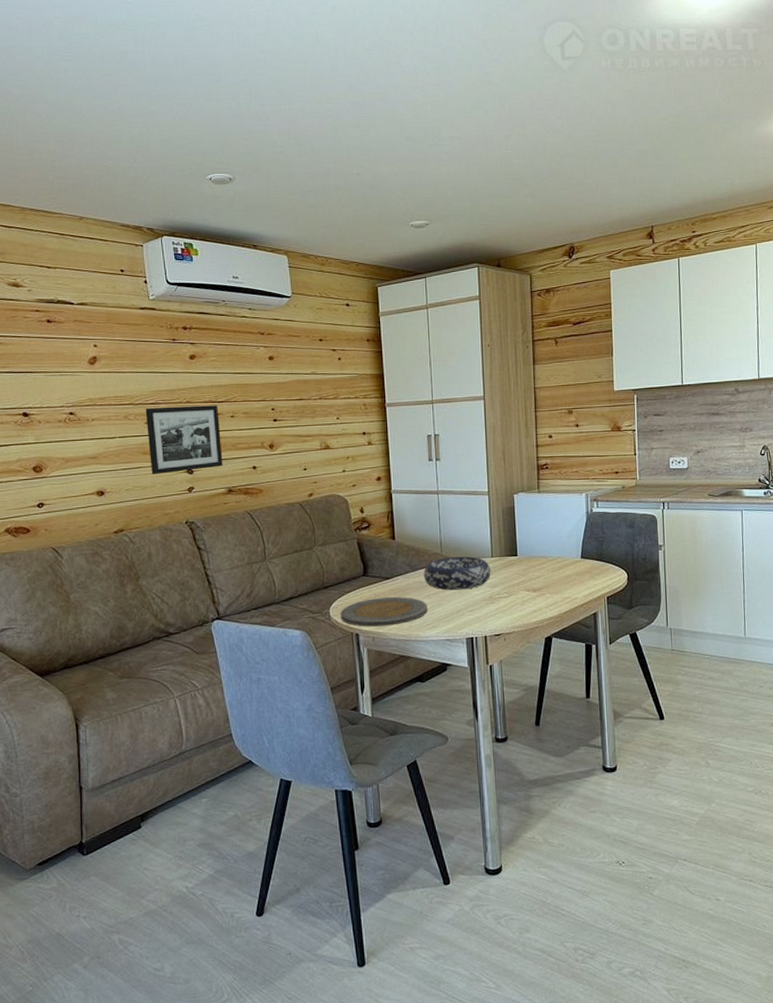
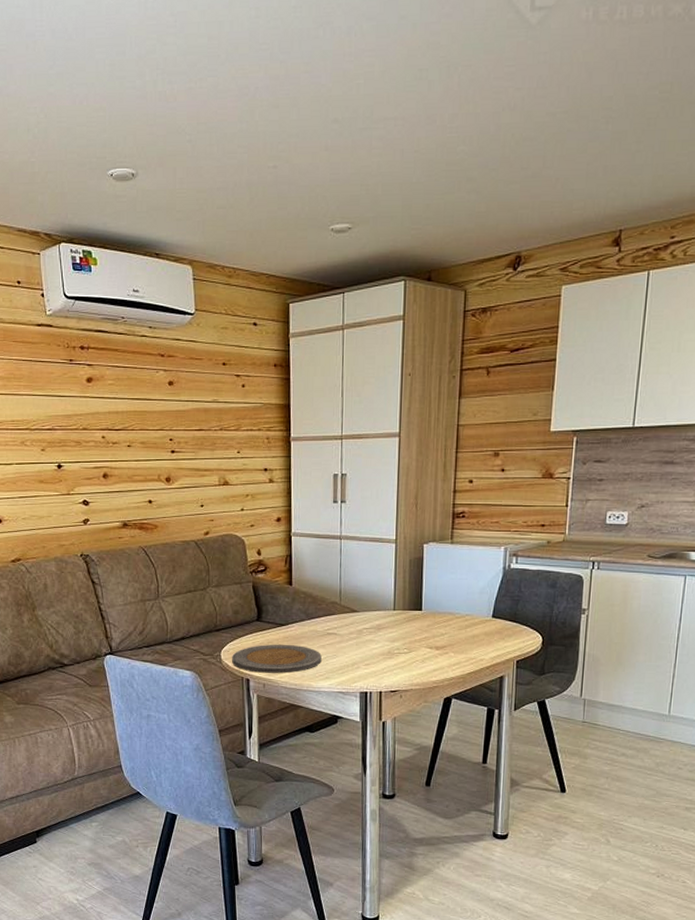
picture frame: present [145,405,223,474] -> none [42,433,118,504]
decorative bowl: present [424,556,491,591] -> none [320,607,392,642]

